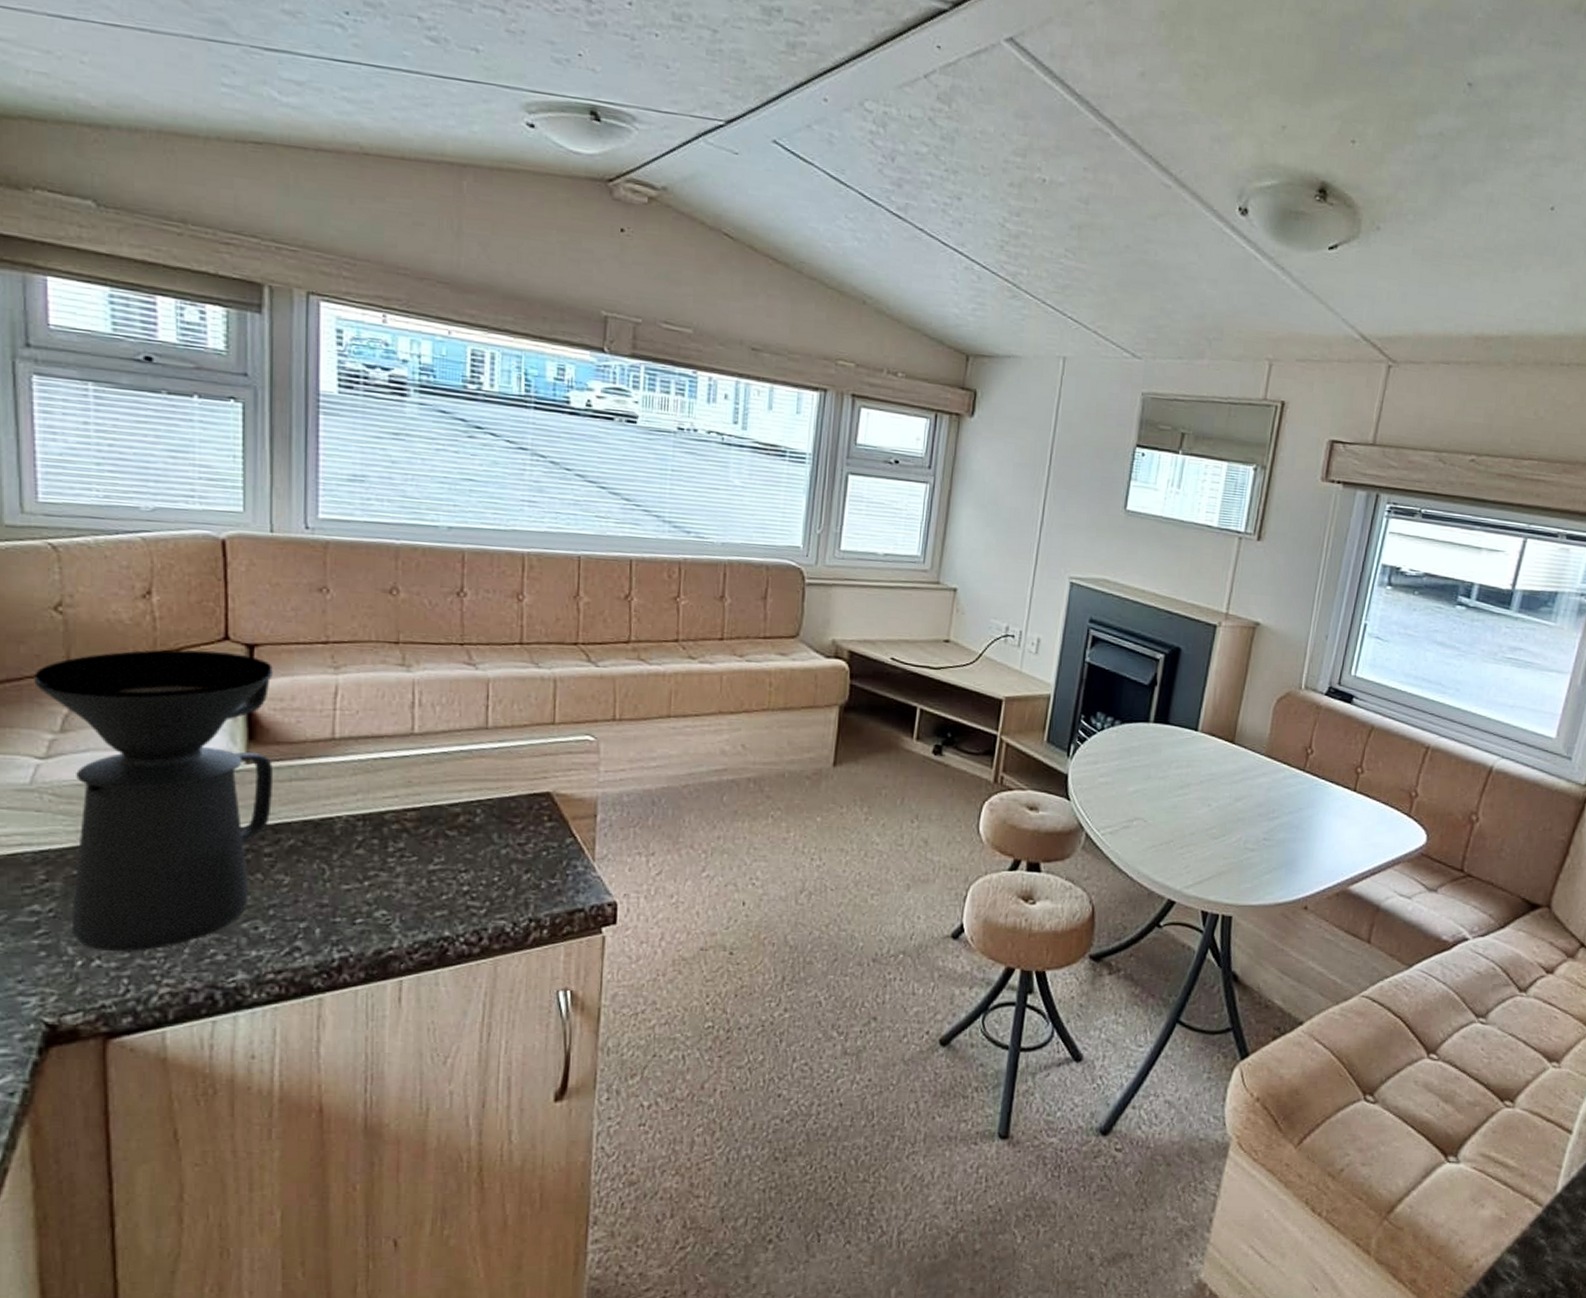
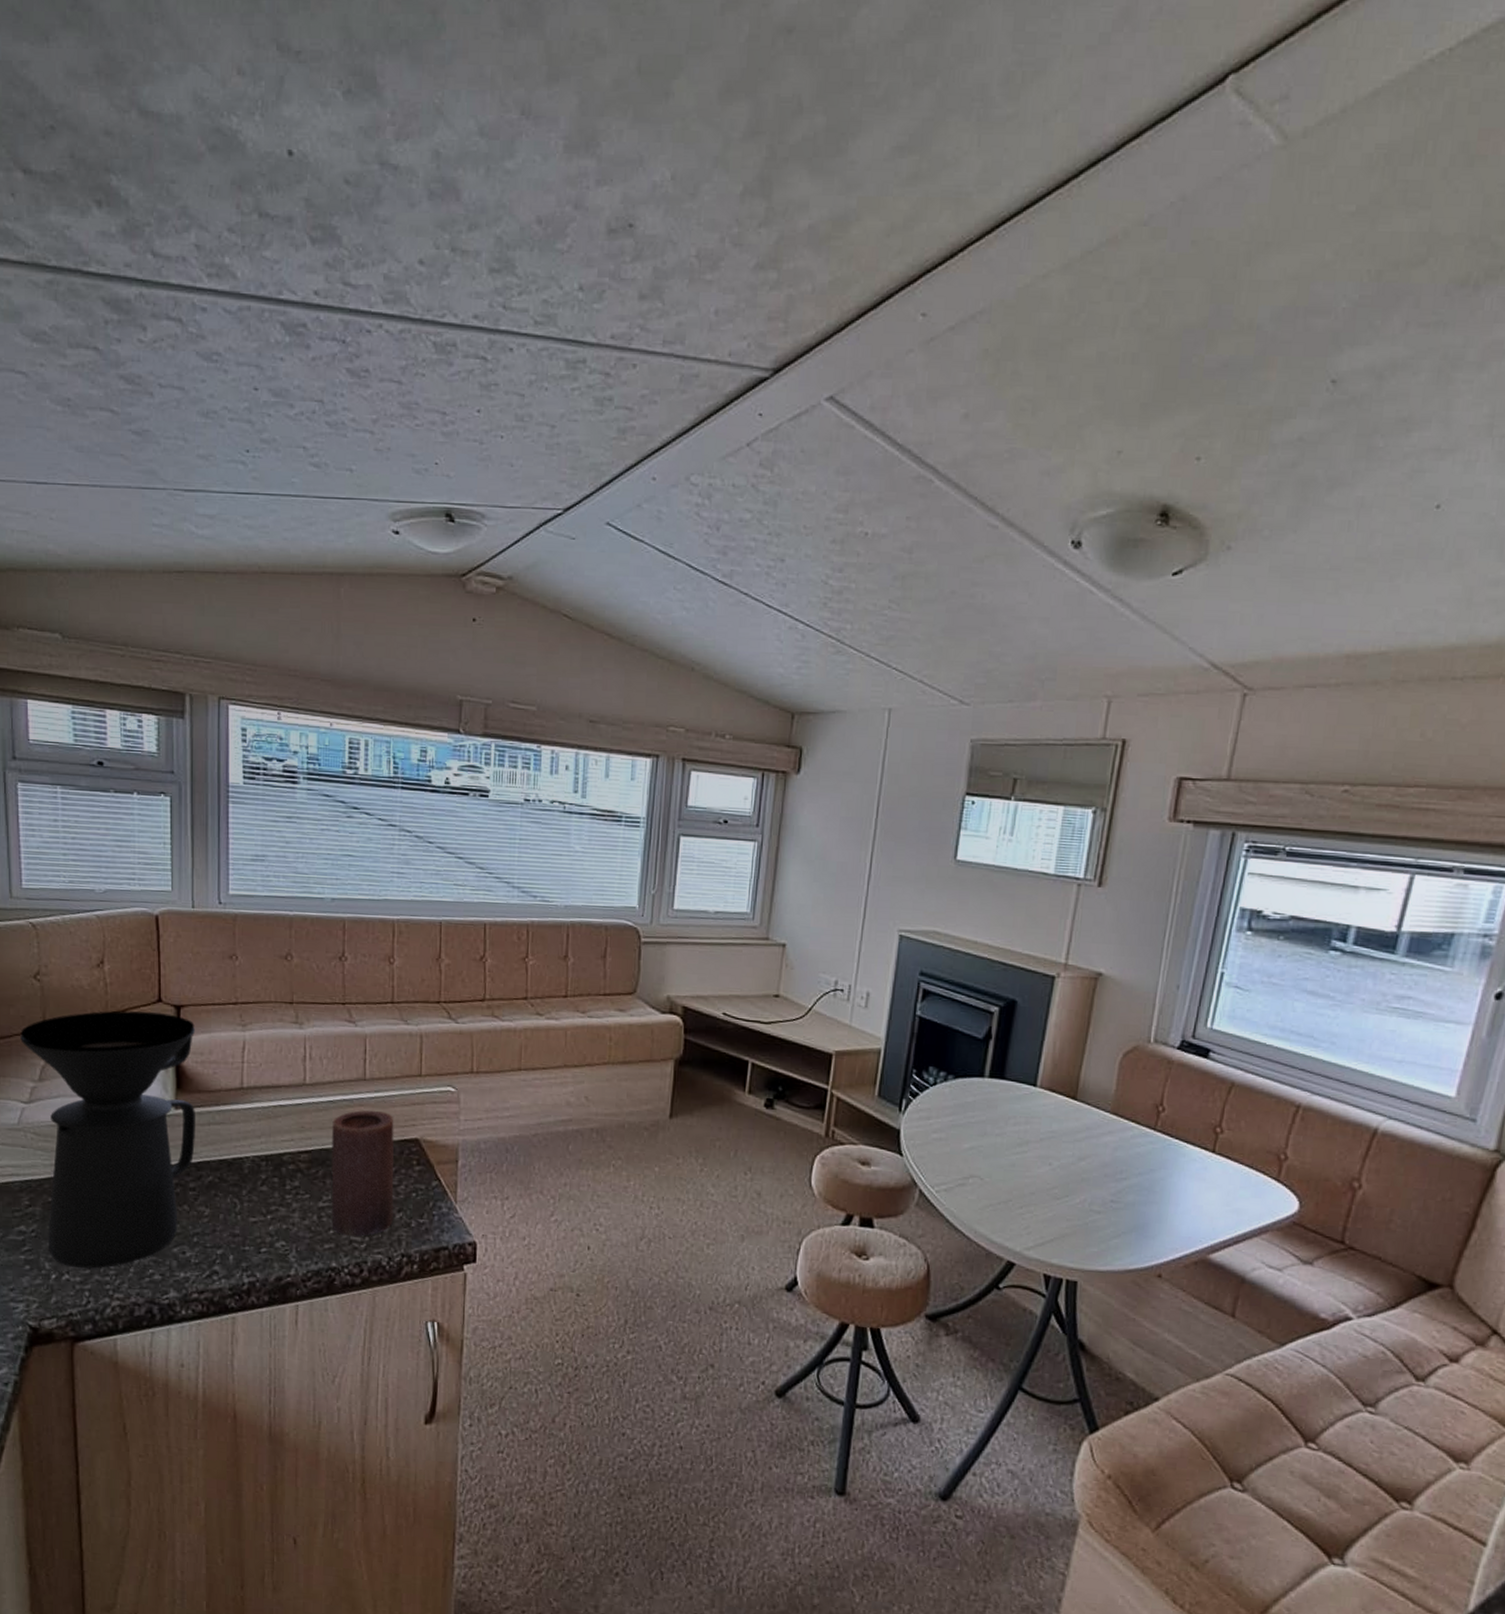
candle: none [444,761,522,901] -> present [331,1110,394,1237]

